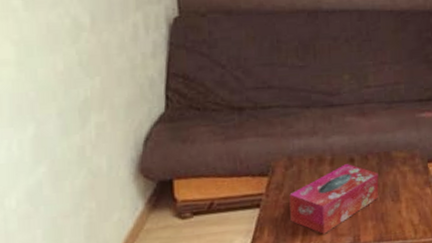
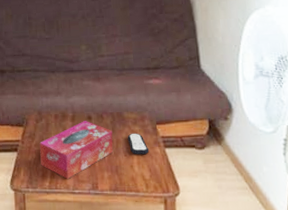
remote control: none [395,173,420,199] -> present [127,133,150,155]

